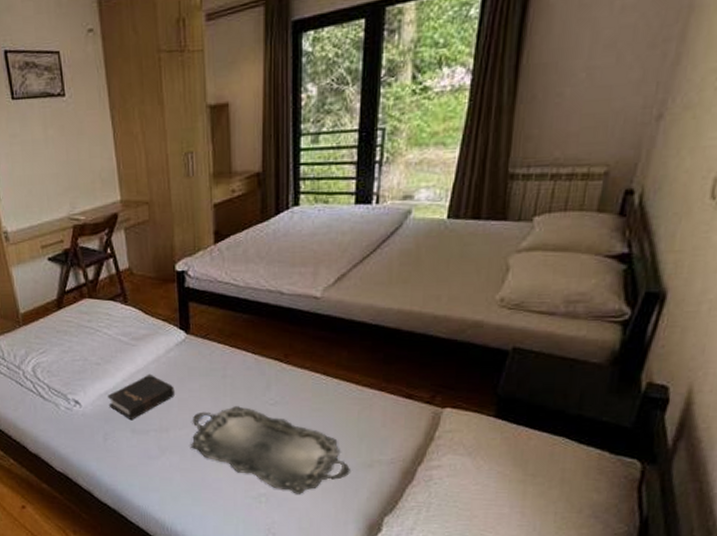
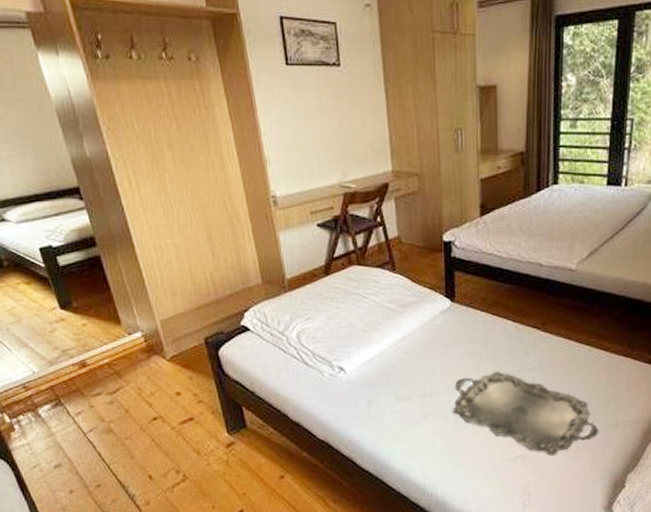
hardback book: present [108,374,175,421] -> none [373,340,439,387]

